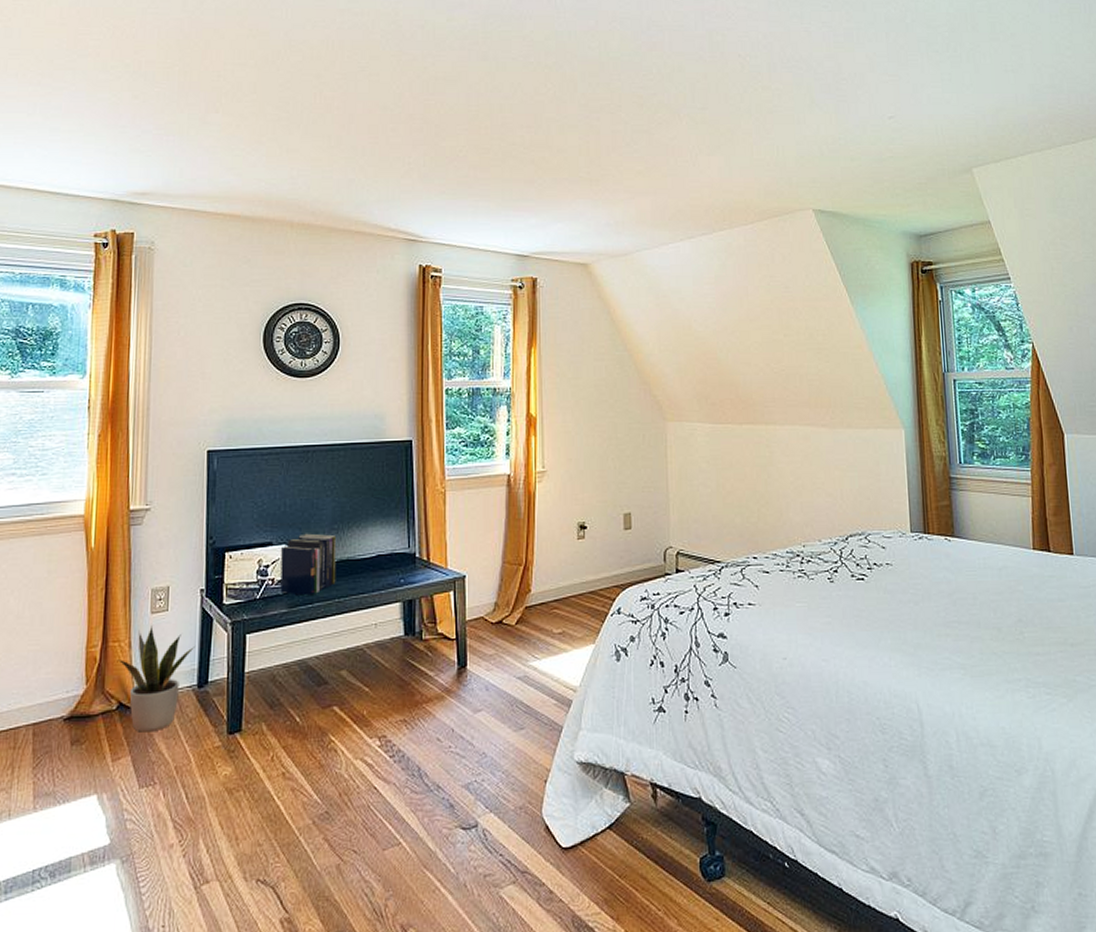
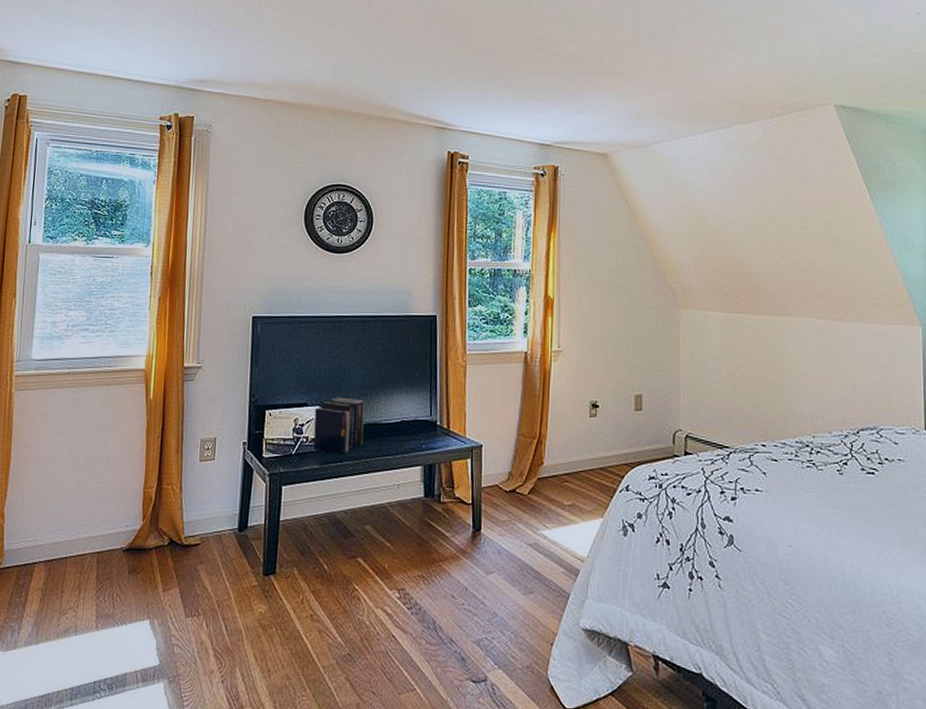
potted plant: present [117,626,196,732] -> none [169,472,238,568]

